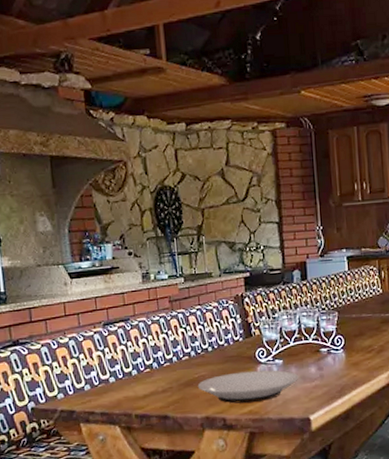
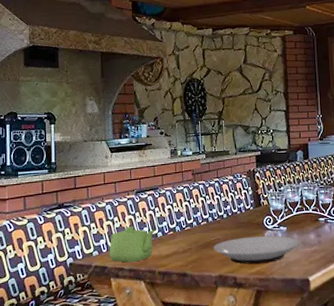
teapot: none [76,364,130,406] -> present [109,227,156,263]

